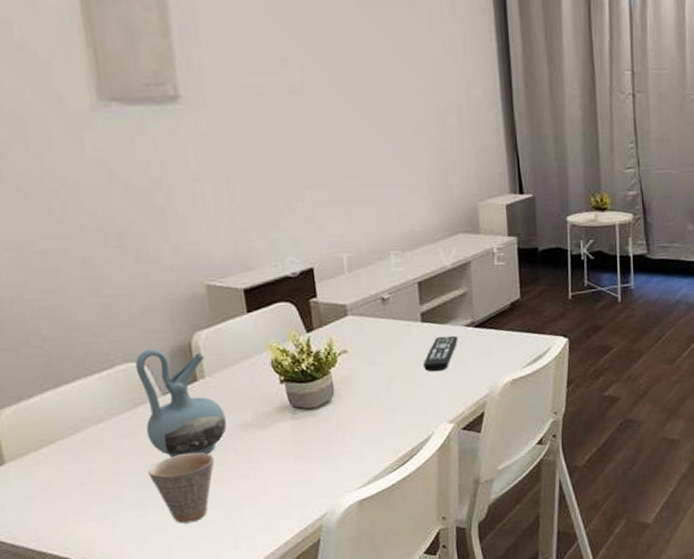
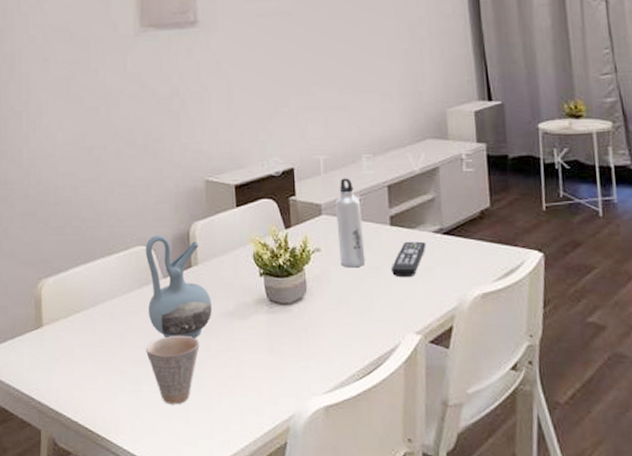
water bottle: none [362,276,397,367] -> present [336,178,366,268]

